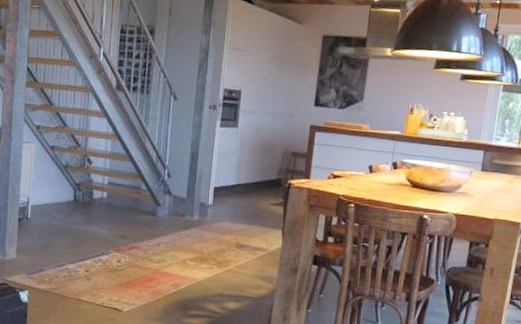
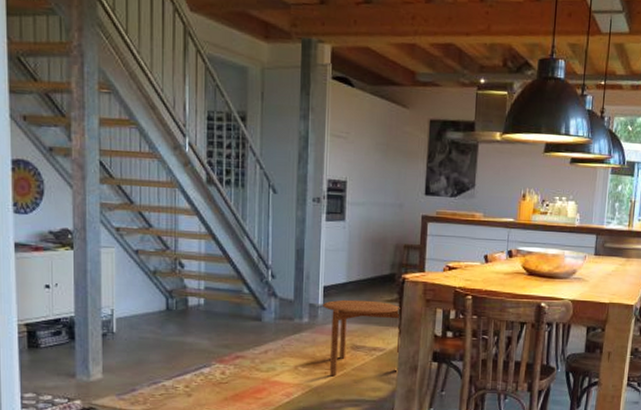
side table: none [212,200,285,271] -> present [323,299,400,375]

